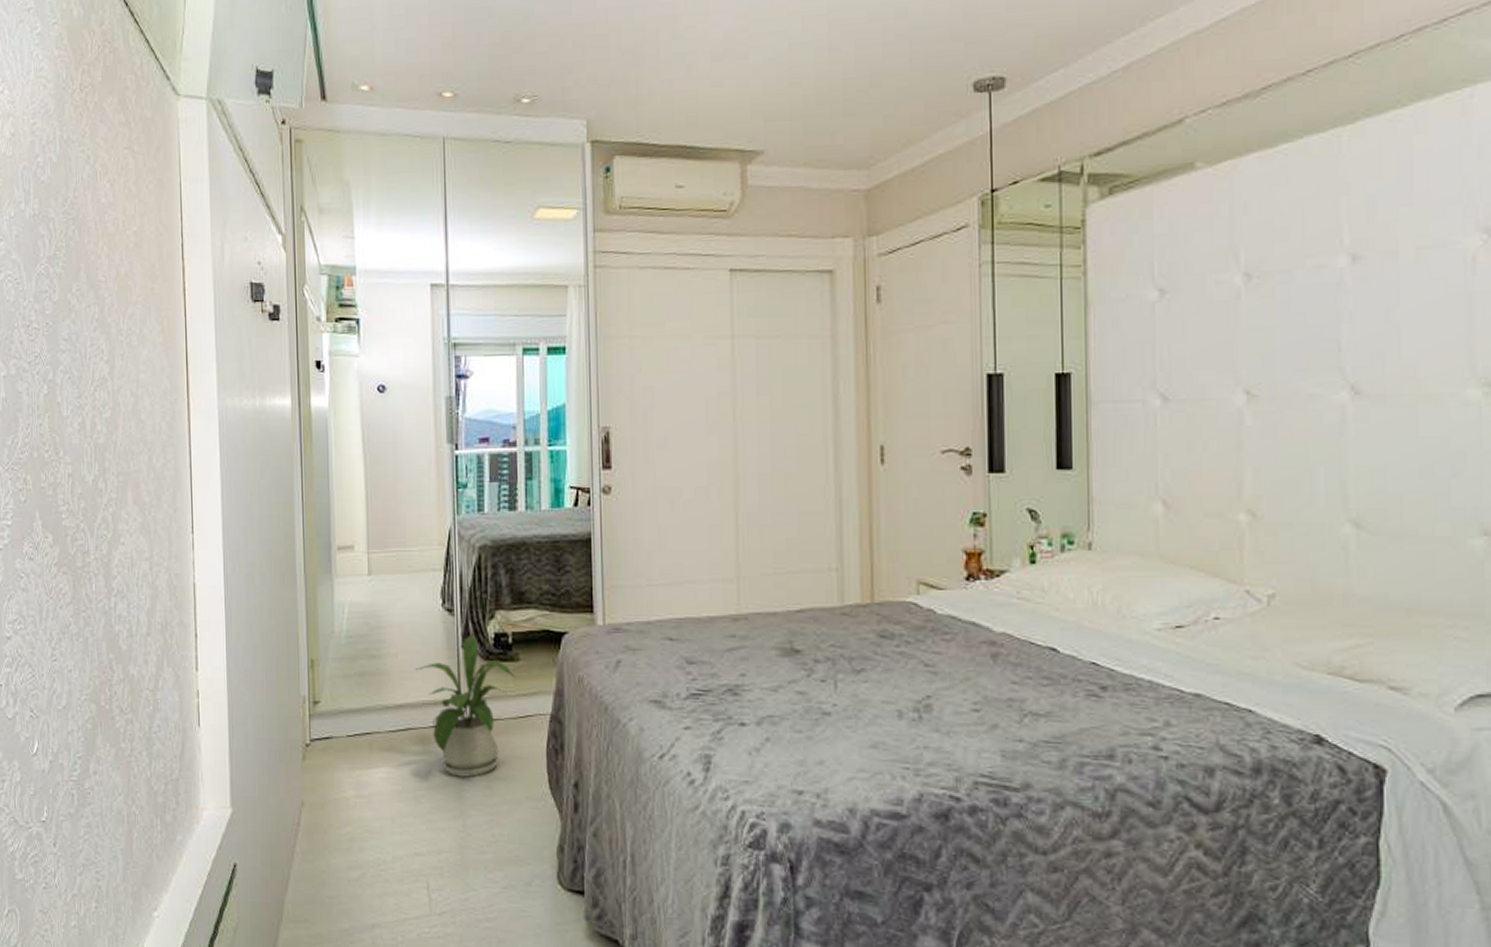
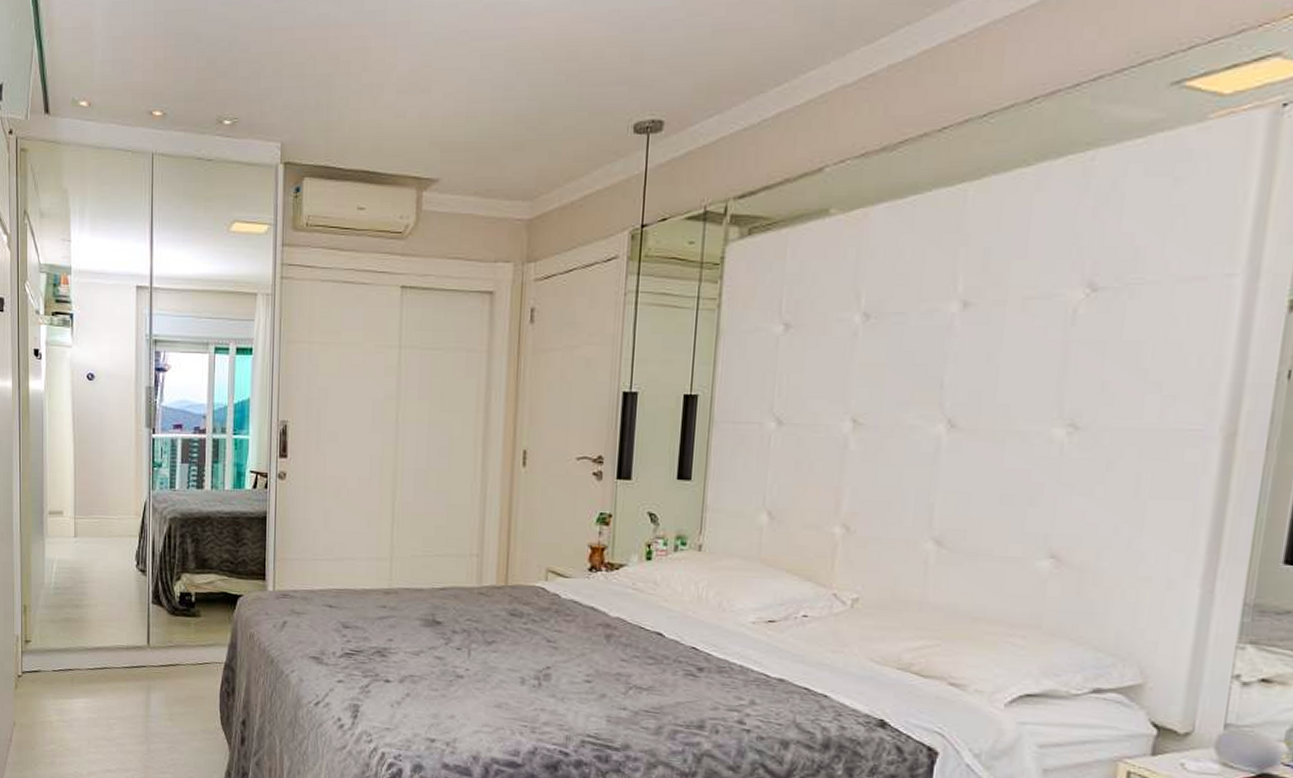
house plant: present [416,634,515,777] -> none [112,592,196,711]

